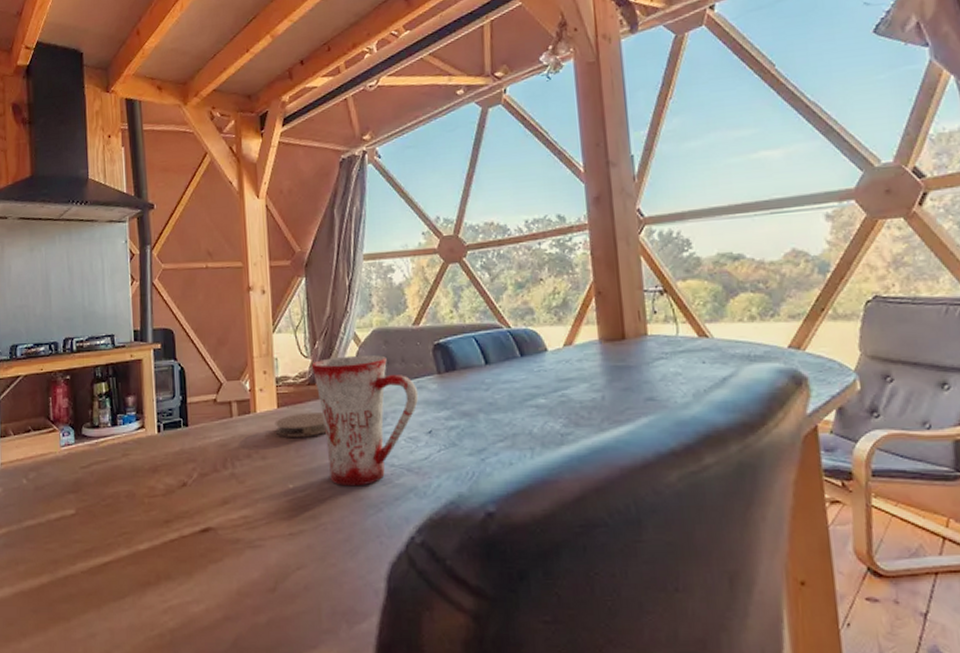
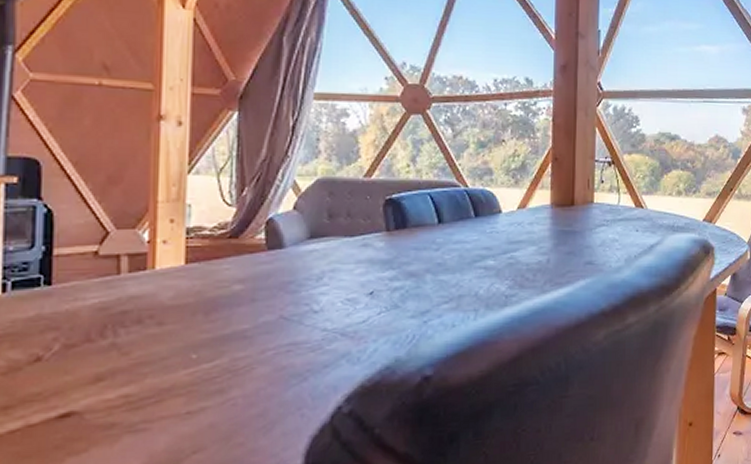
coaster: present [274,412,327,437] -> none [179,270,248,299]
mug: present [311,354,419,487] -> none [235,206,363,355]

